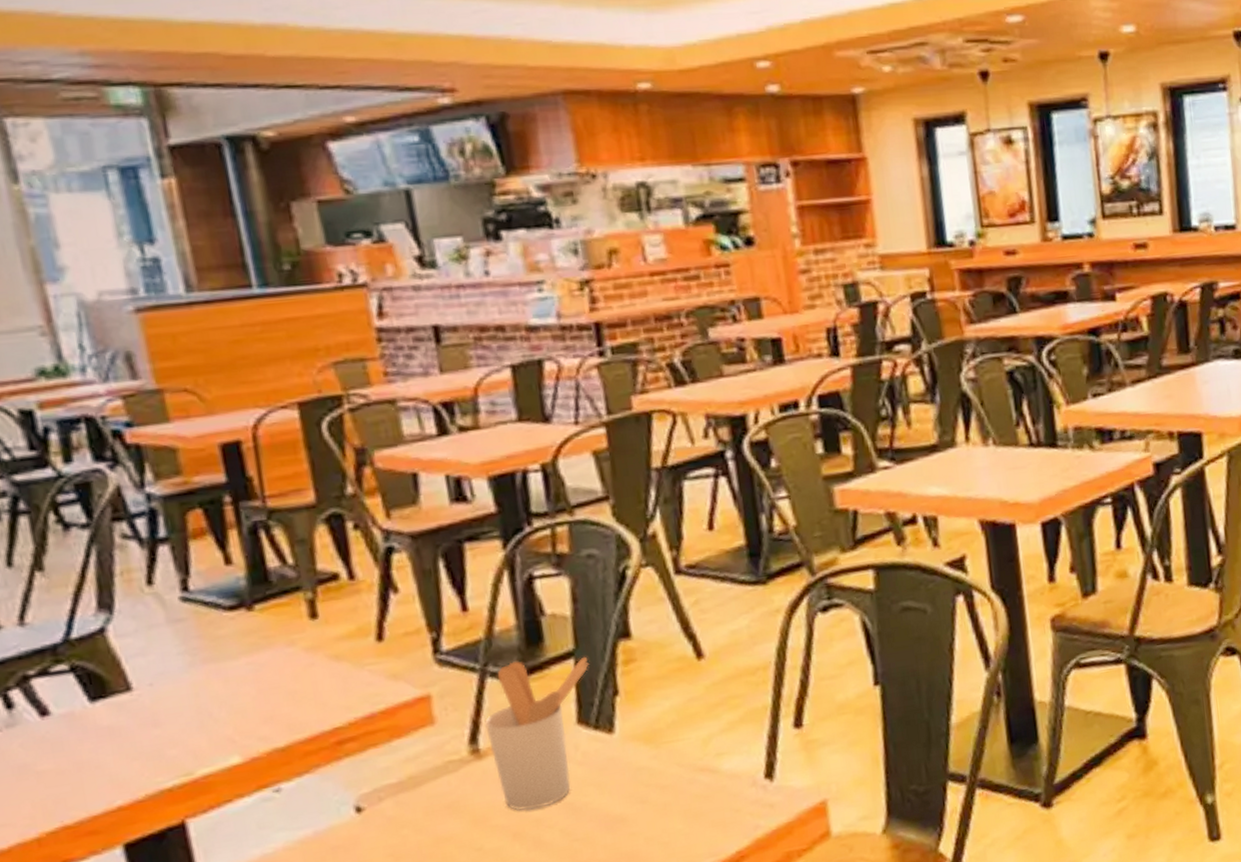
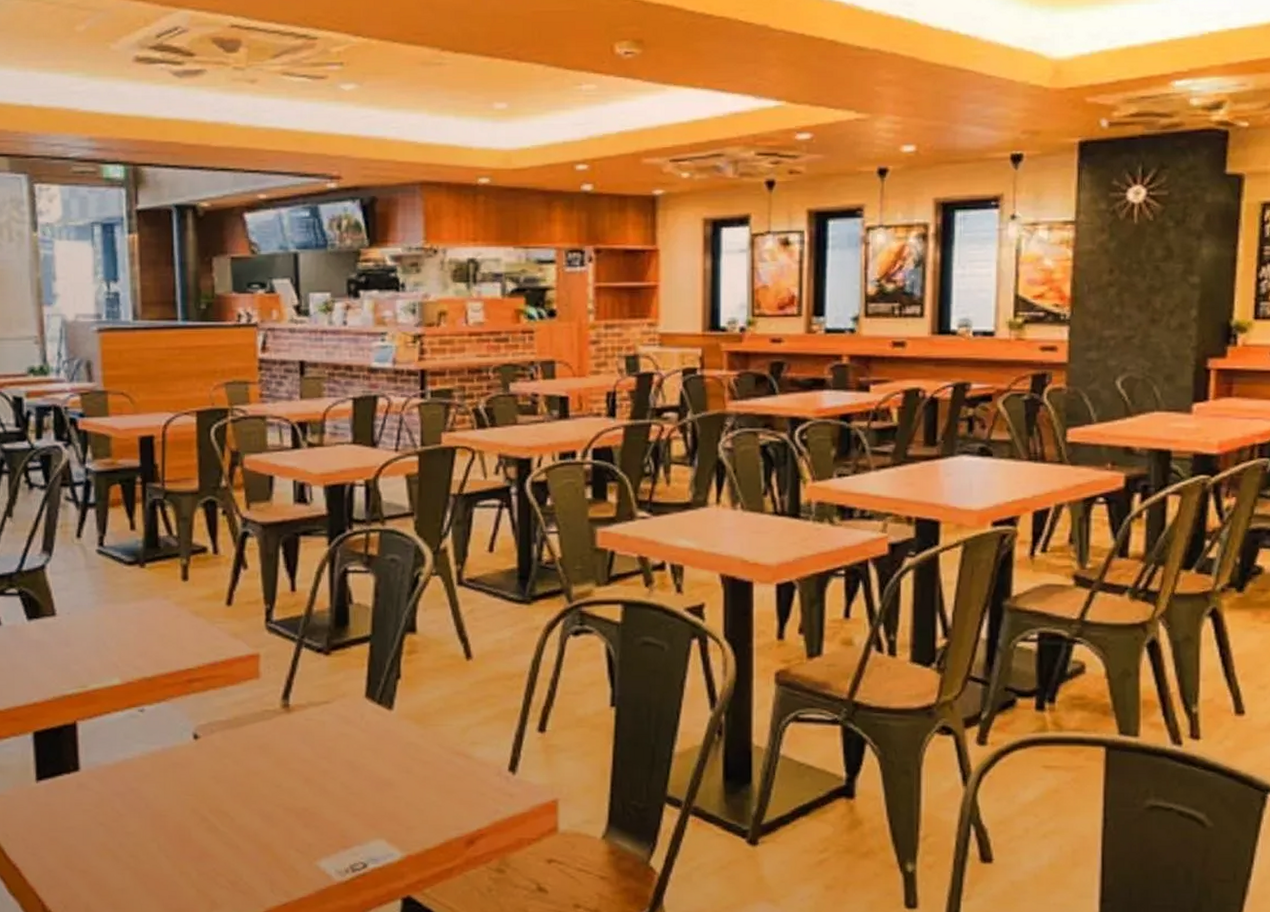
utensil holder: present [483,656,589,811] -> none [295,638,381,761]

